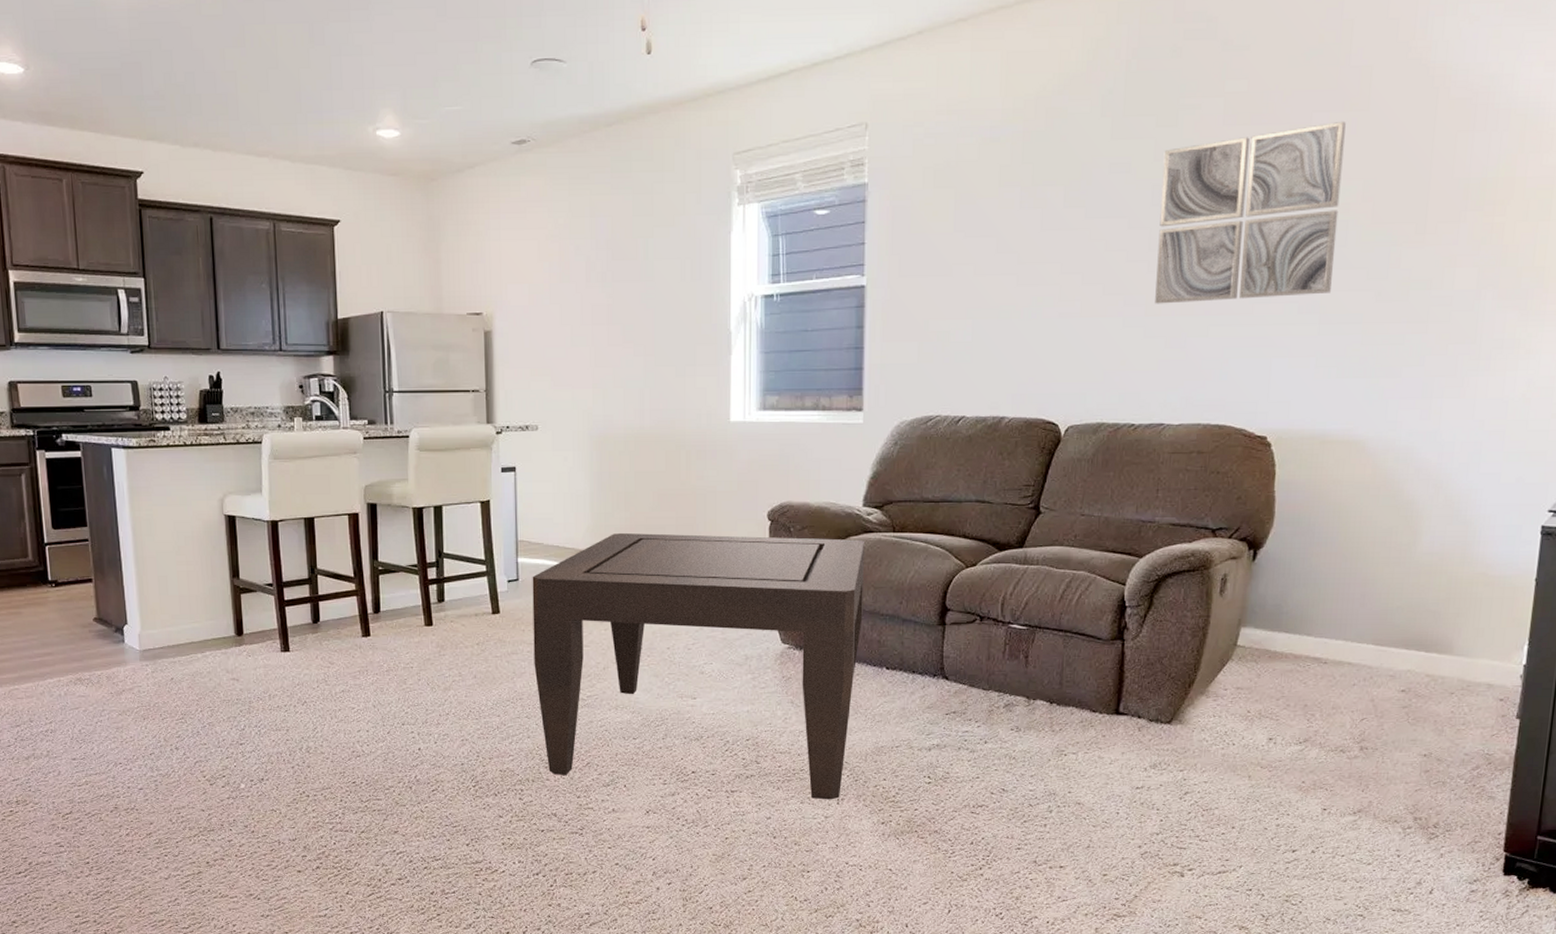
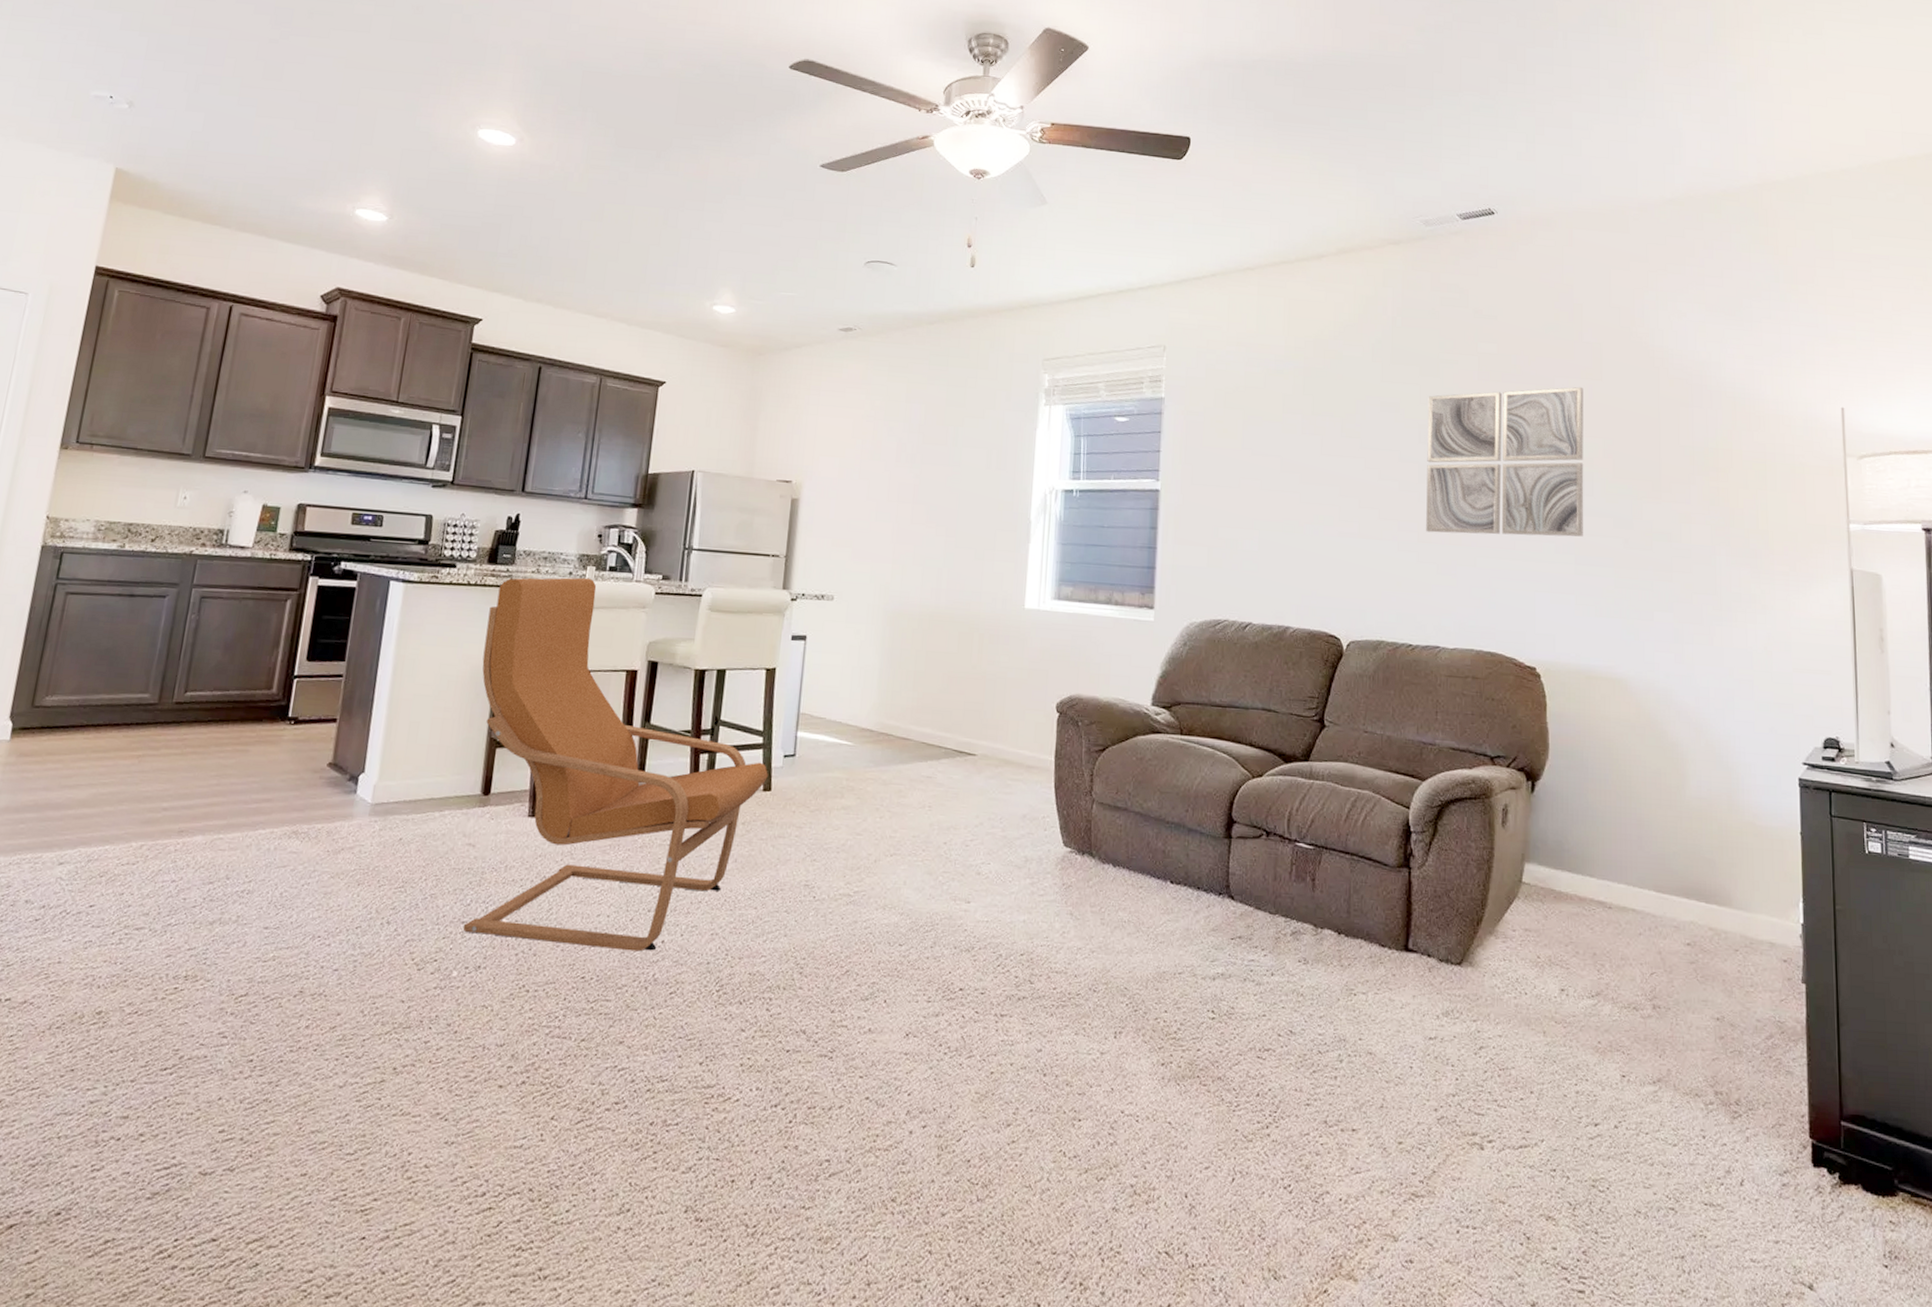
armchair: none [209,429,495,759] -> present [463,577,768,952]
coffee table: present [532,532,864,800] -> none [800,713,1152,1033]

